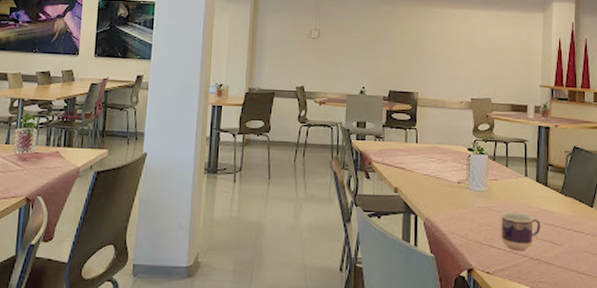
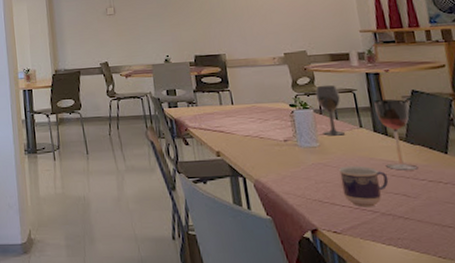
wine glass: none [492,133,513,183] -> present [315,85,345,136]
wineglass: none [541,152,568,220] -> present [374,99,418,170]

